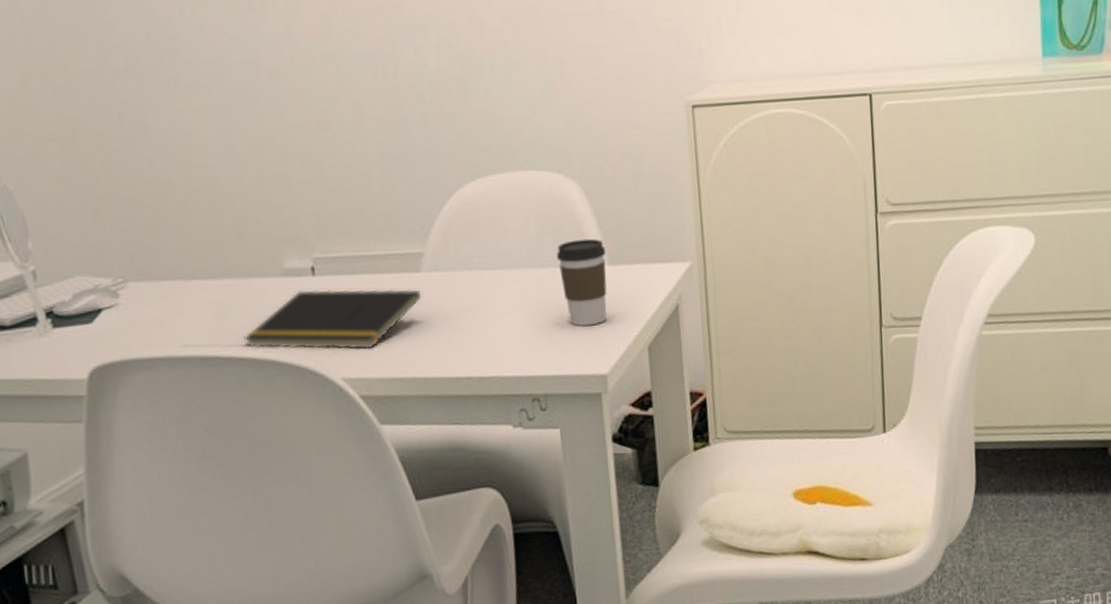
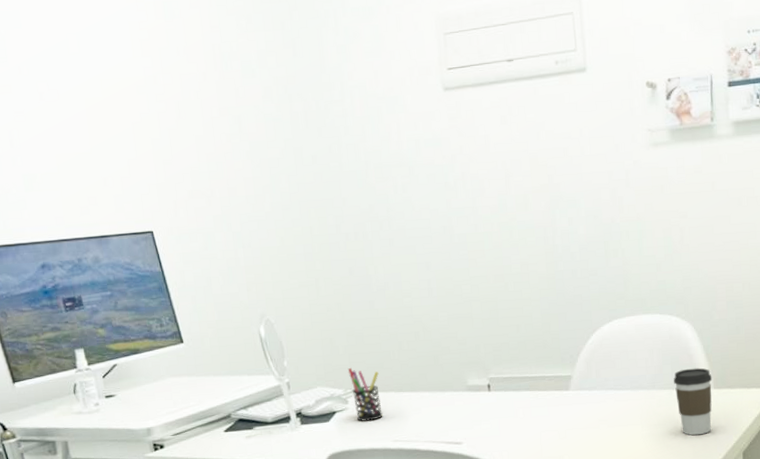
pen holder: none [117,248,168,321] -> present [347,367,383,421]
notepad: present [243,289,421,350] -> none [437,401,569,448]

